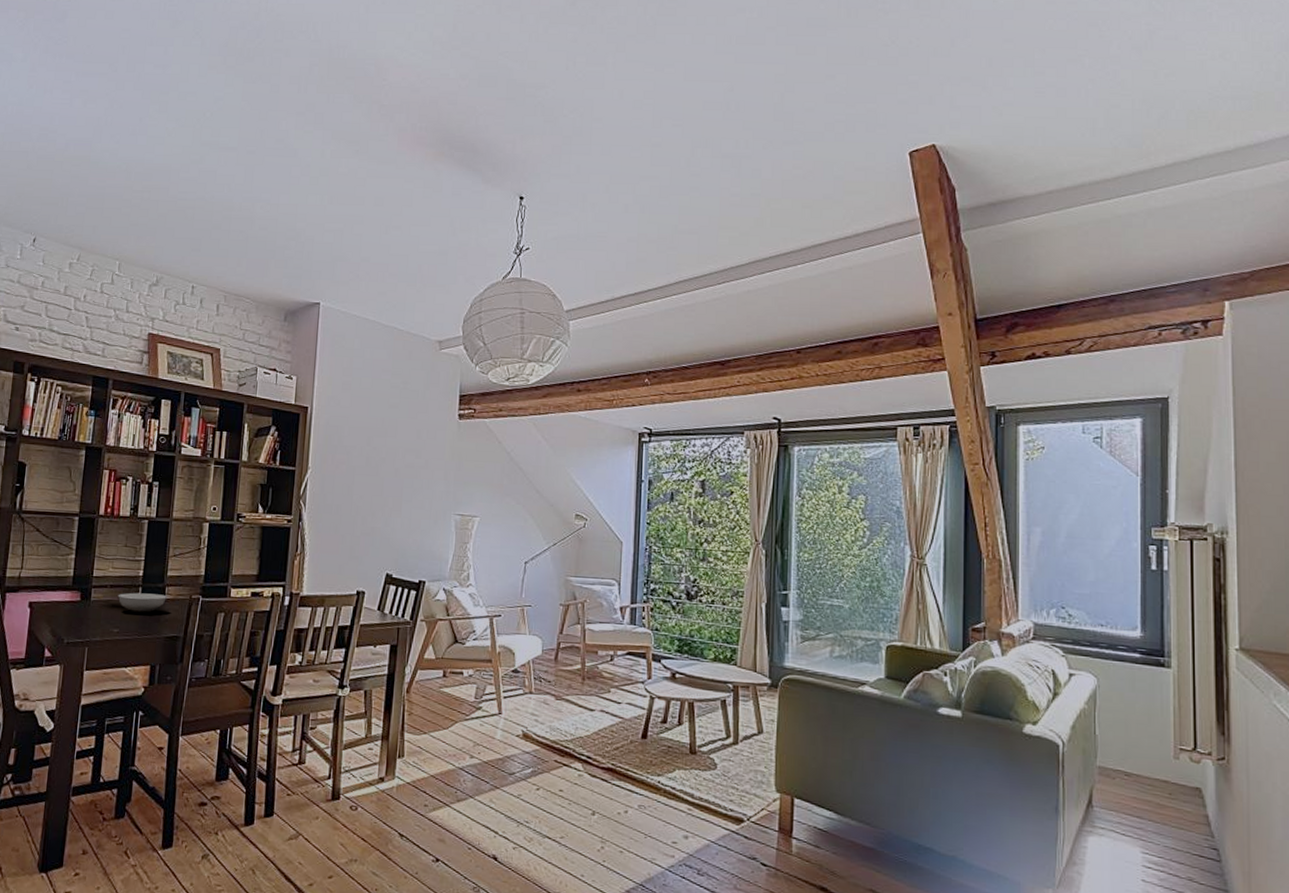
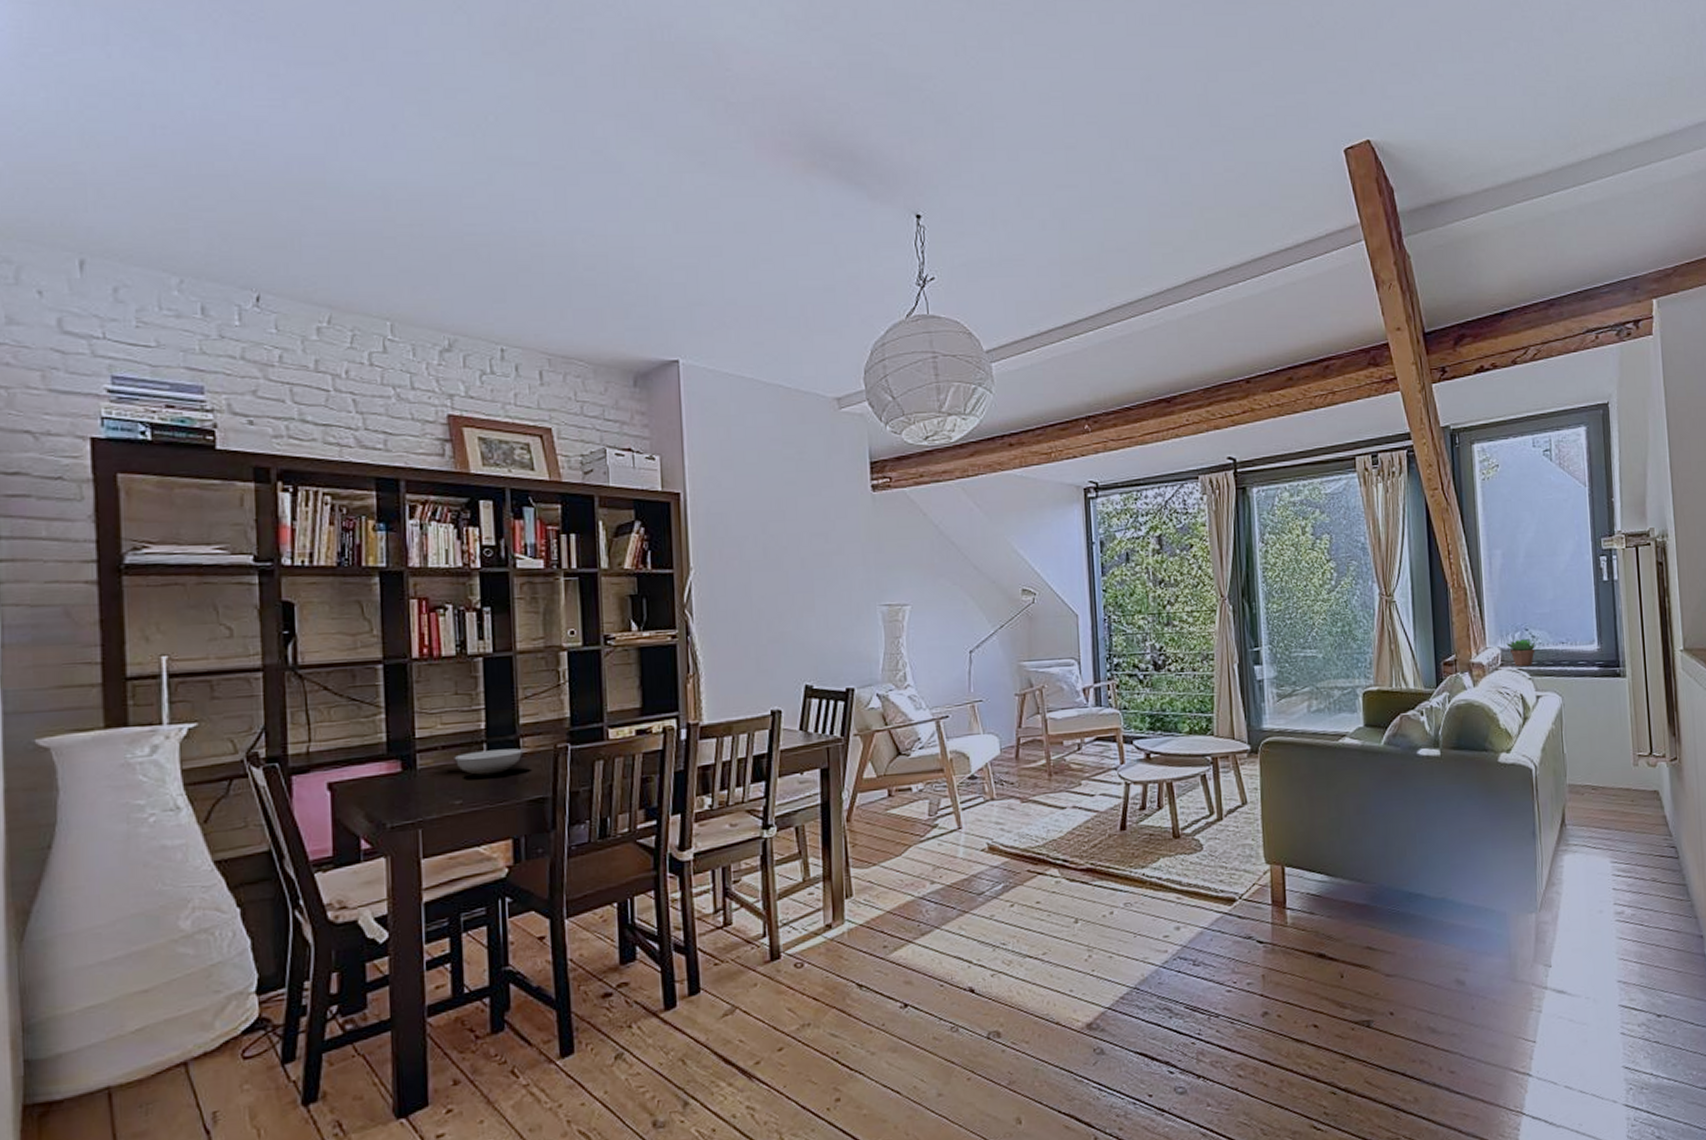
succulent plant: none [1040,616,1072,644] -> present [1506,639,1536,667]

